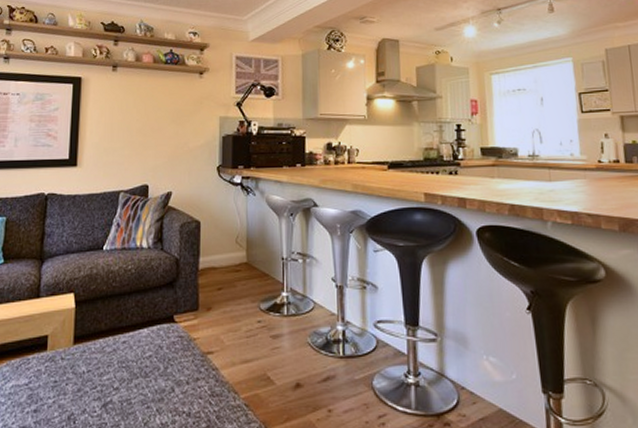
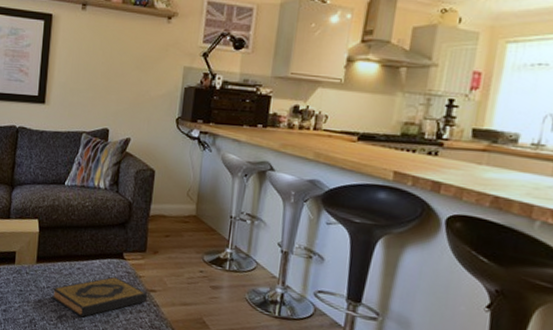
hardback book: none [93,344,203,400] -> present [51,276,147,318]

